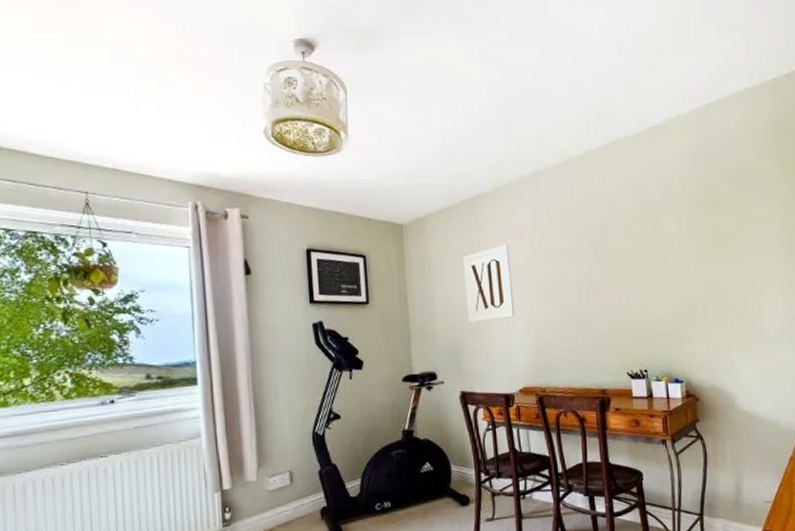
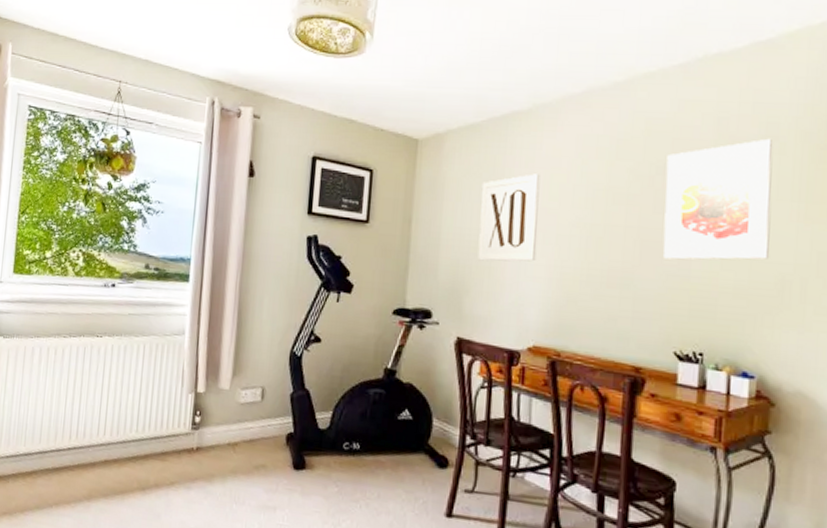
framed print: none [601,200,681,301] -> present [663,138,773,260]

